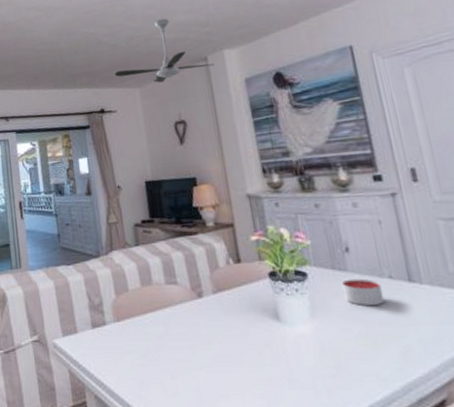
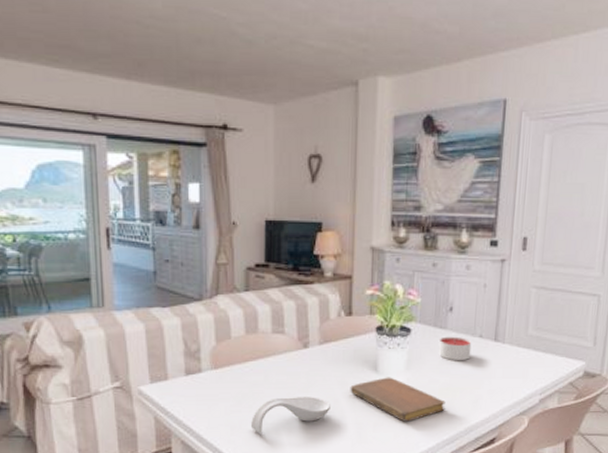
ceiling fan: present [114,18,214,83] -> none [246,19,364,103]
spoon rest: none [158,349,237,389] -> present [251,397,330,433]
notebook: none [253,326,370,378] -> present [350,377,446,422]

